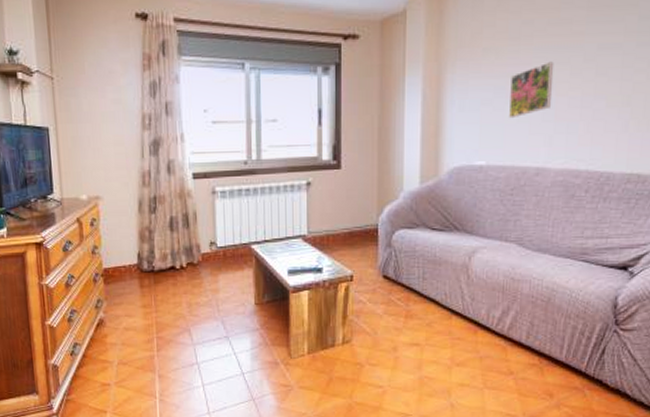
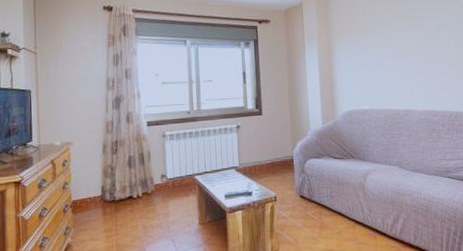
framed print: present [509,61,554,119] -> none [380,36,410,76]

